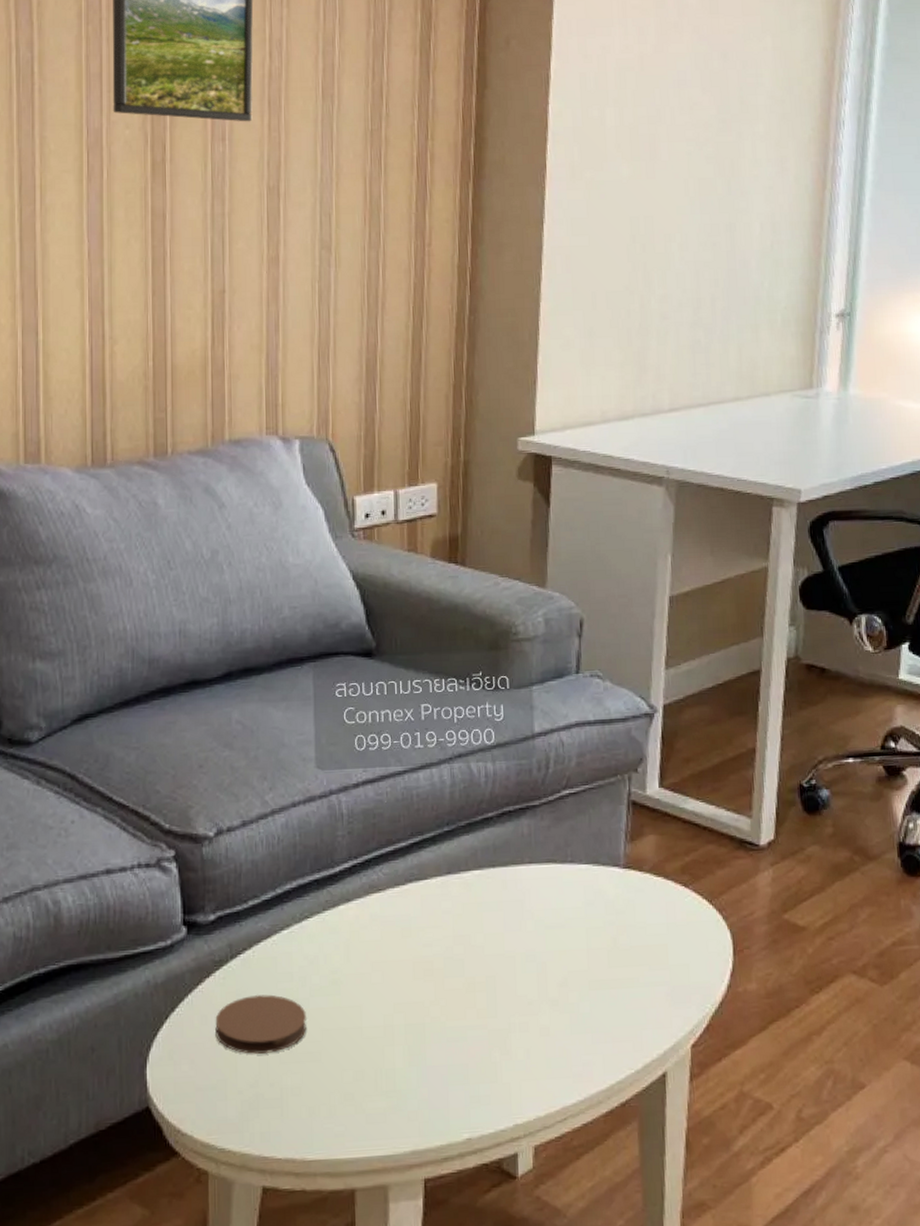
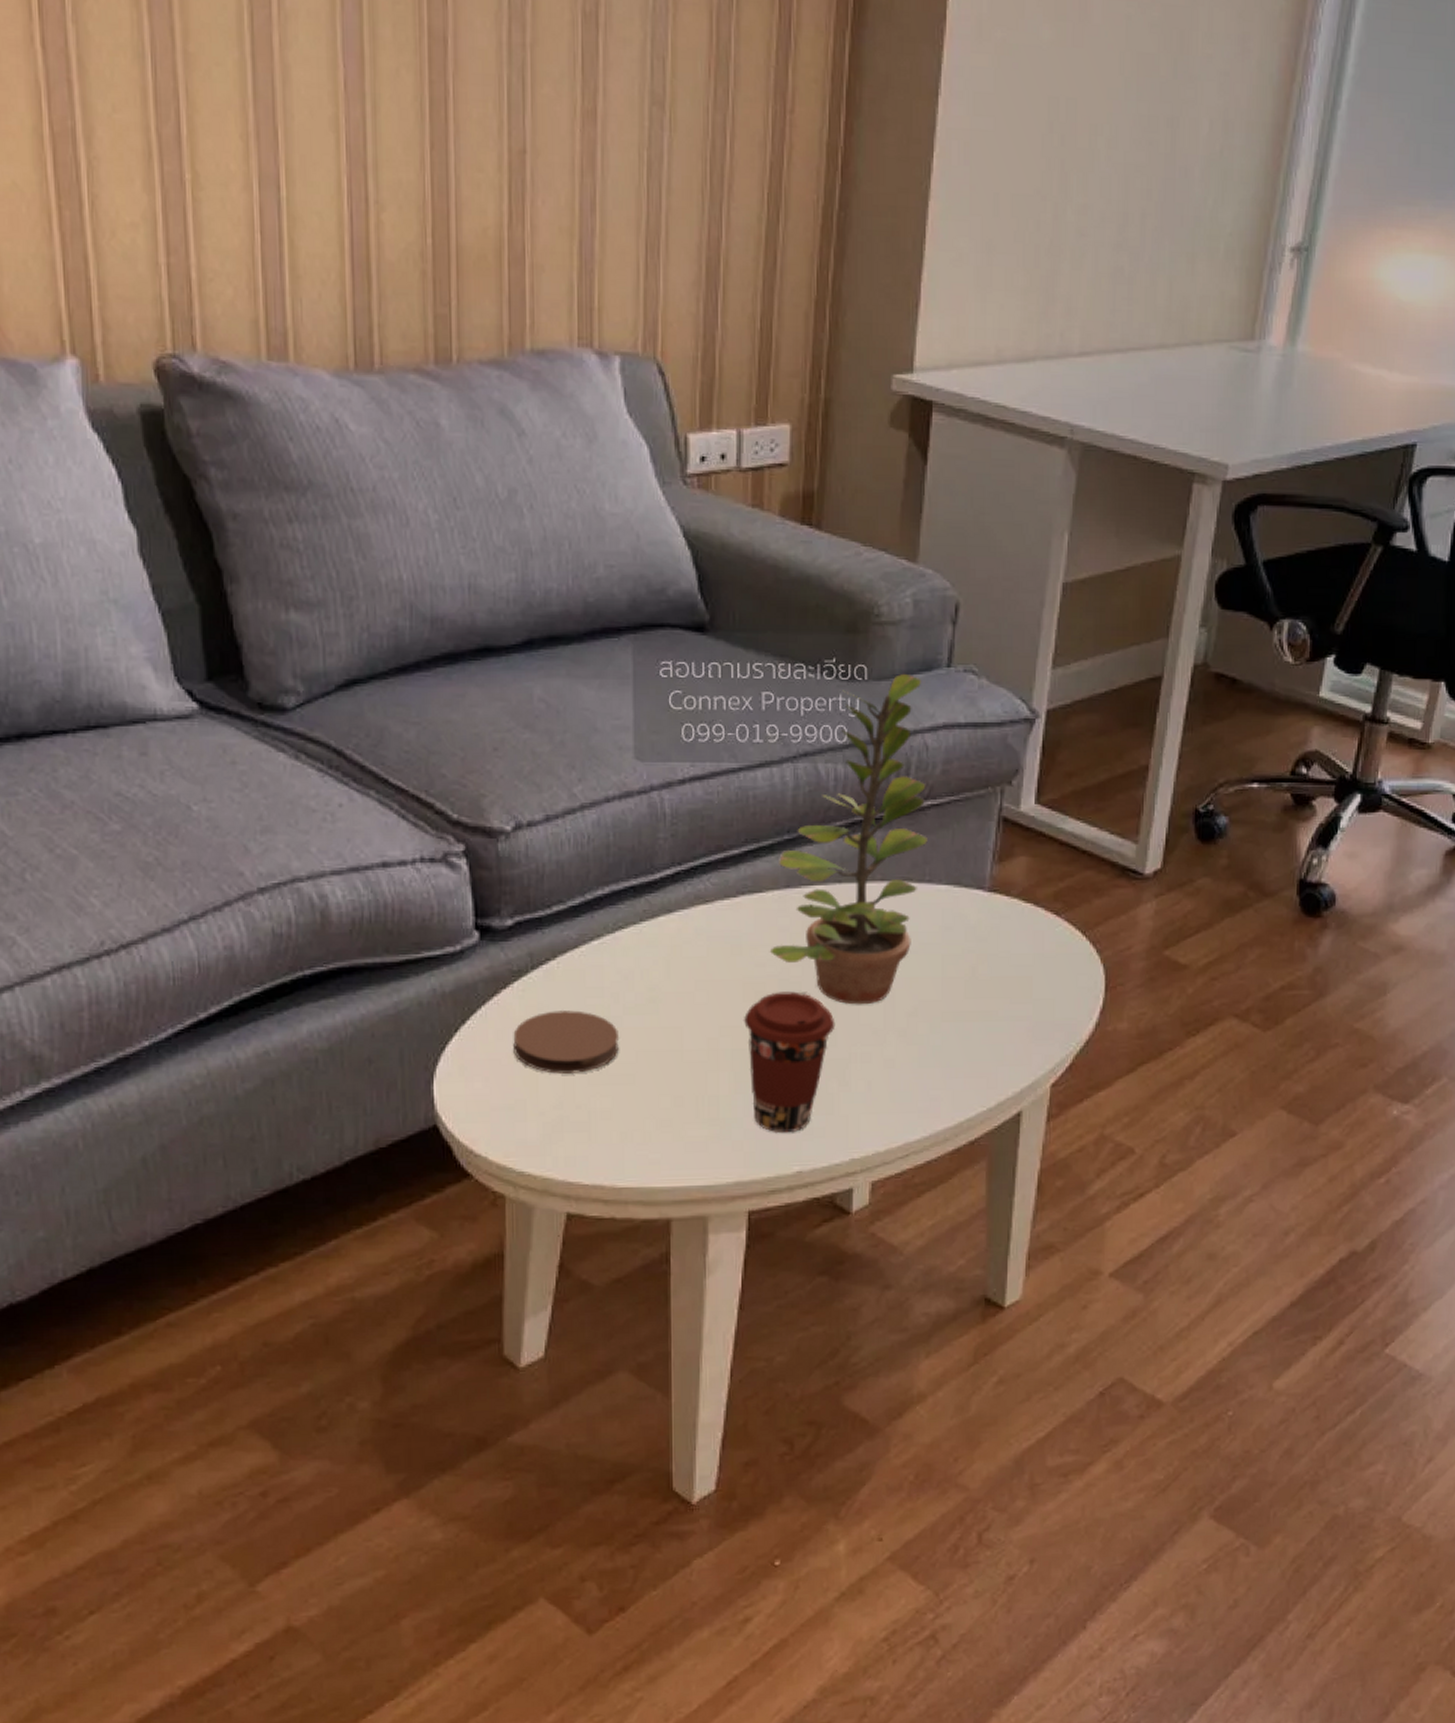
coffee cup: none [414,968,495,1102] -> present [743,991,835,1134]
plant: none [435,681,568,978] -> present [769,673,928,1005]

